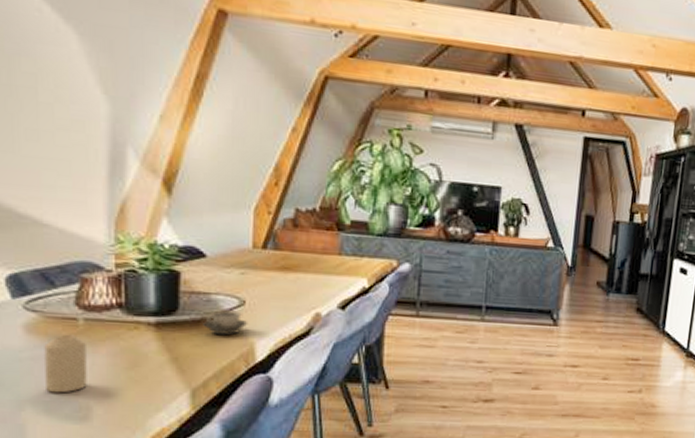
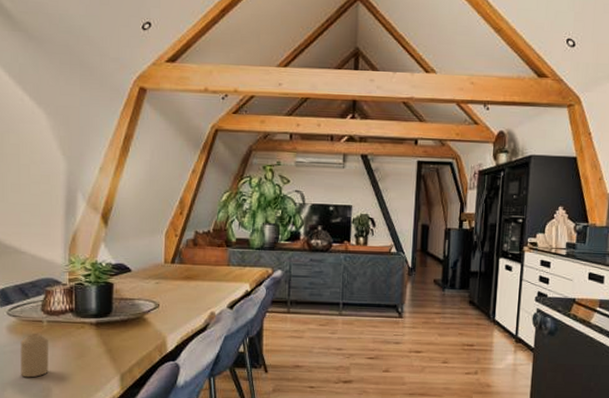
cup: present [203,309,248,336] -> none [129,311,161,332]

